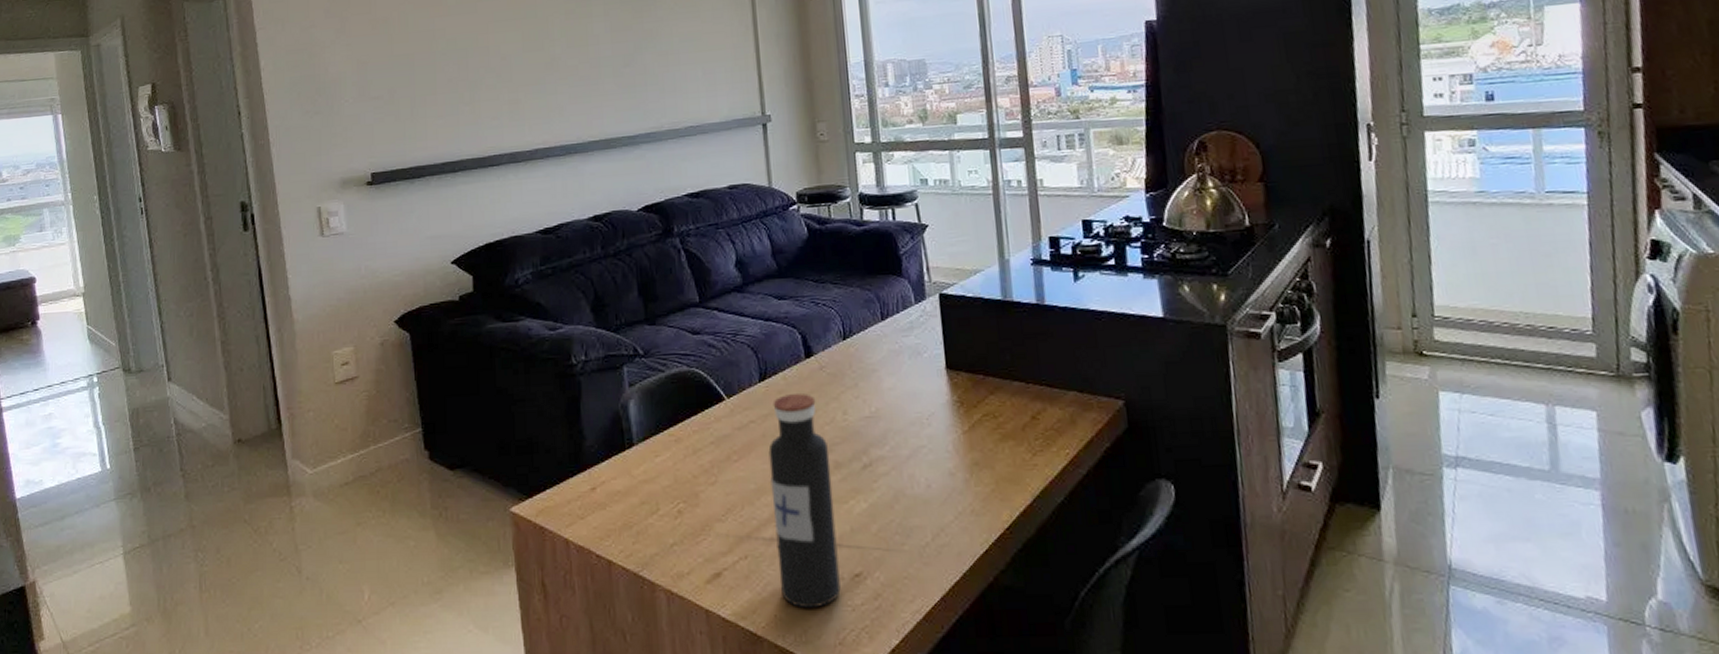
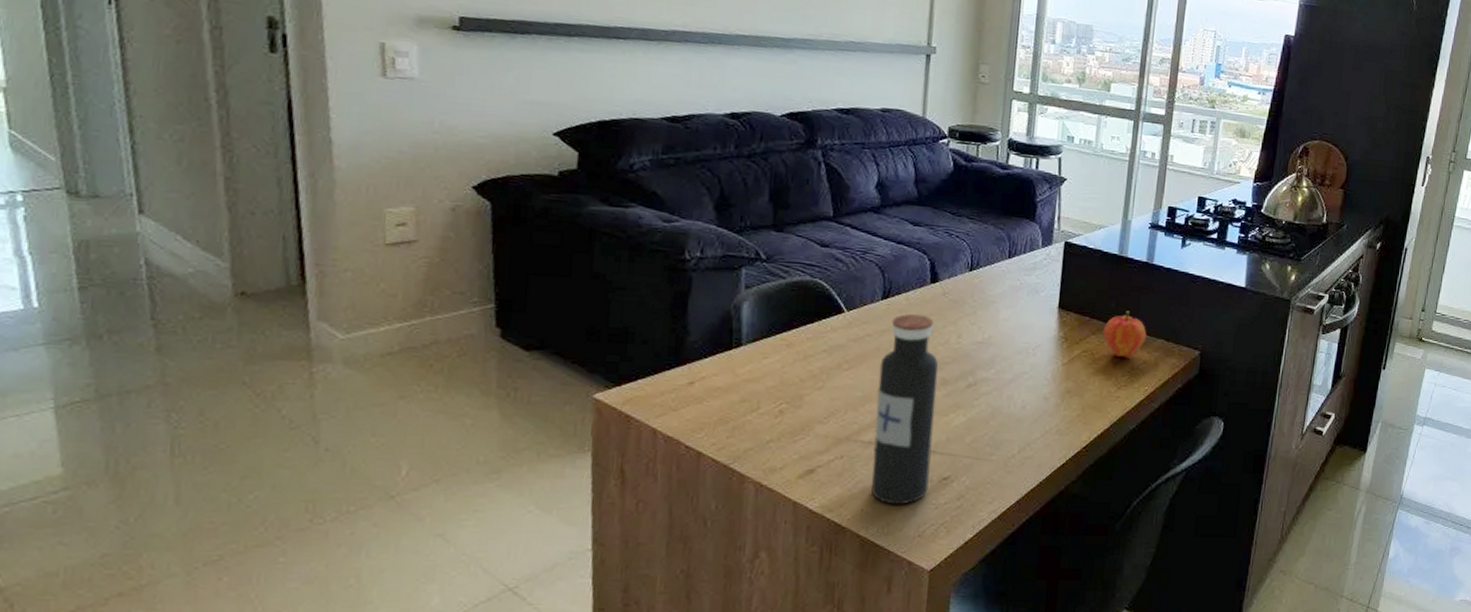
fruit: none [1002,362,1055,418] -> present [1103,311,1147,358]

